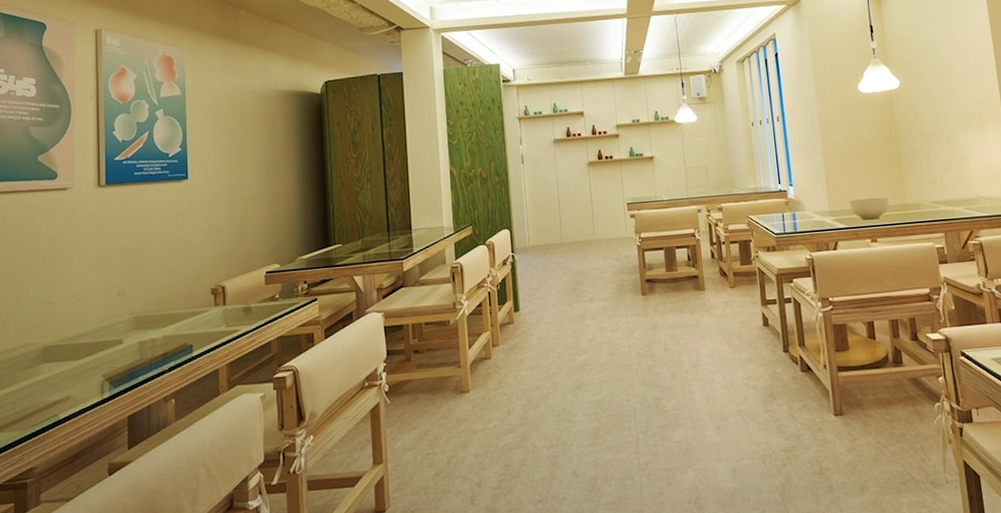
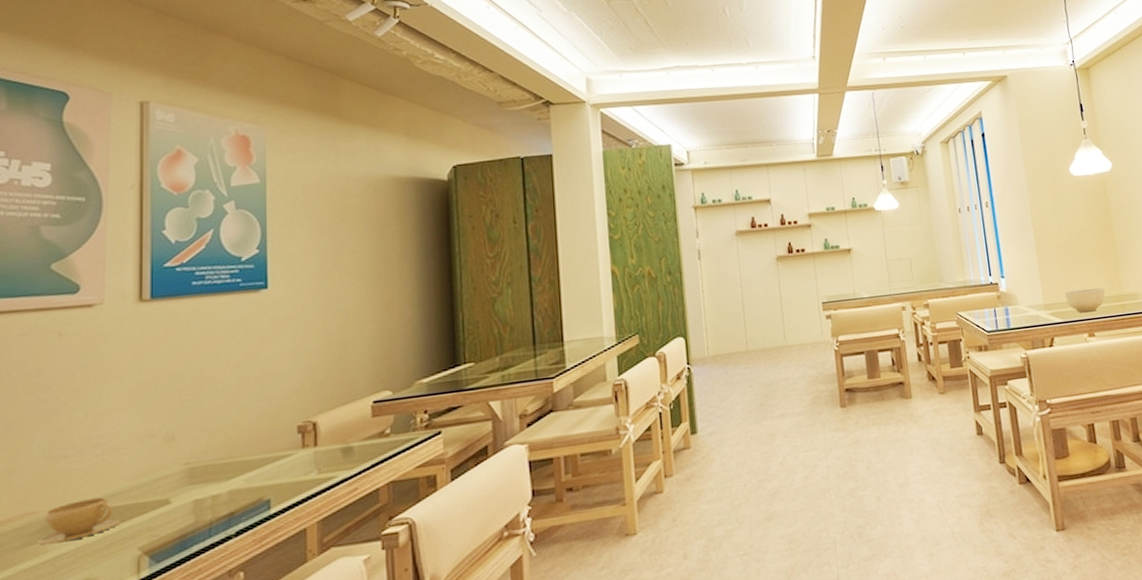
teacup: none [35,335,88,368] -> present [38,497,119,545]

